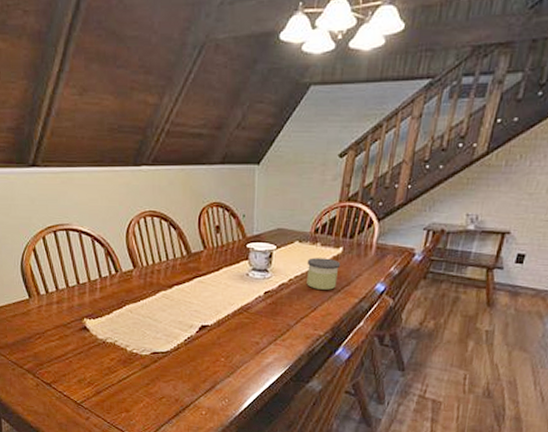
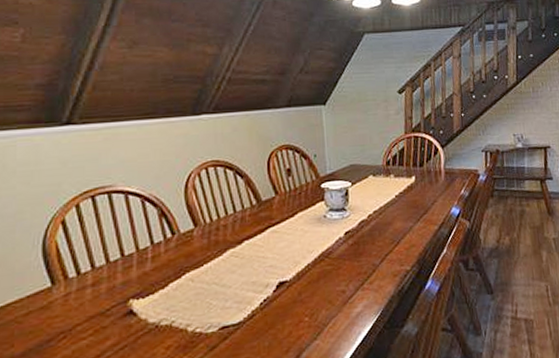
candle: present [307,257,341,290] -> none [383,188,416,222]

